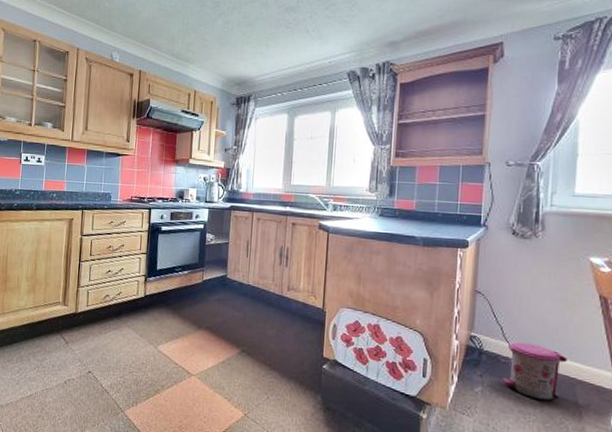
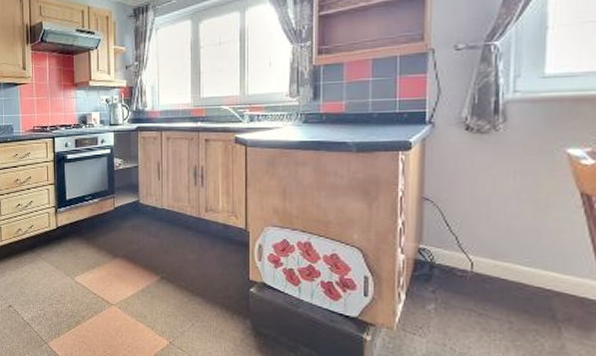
trash can: present [502,342,567,401] -> none [460,253,541,317]

